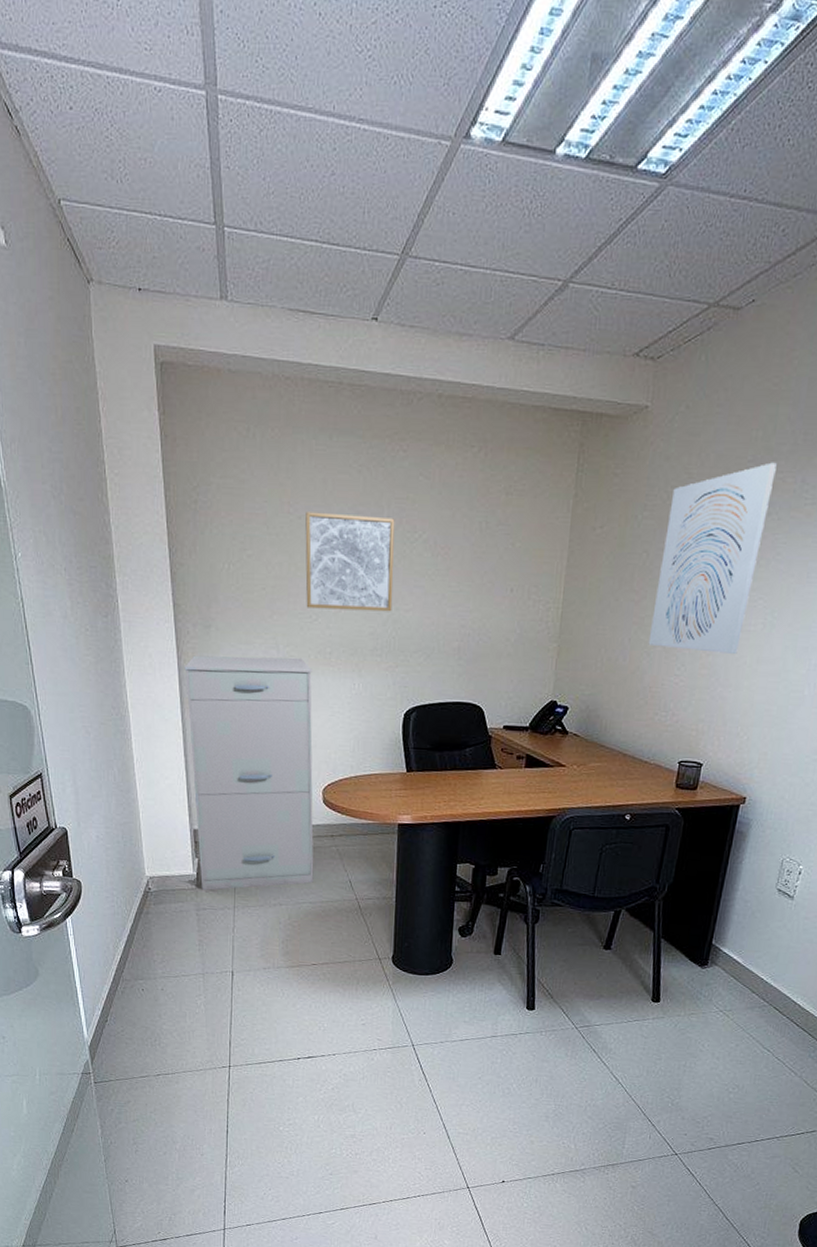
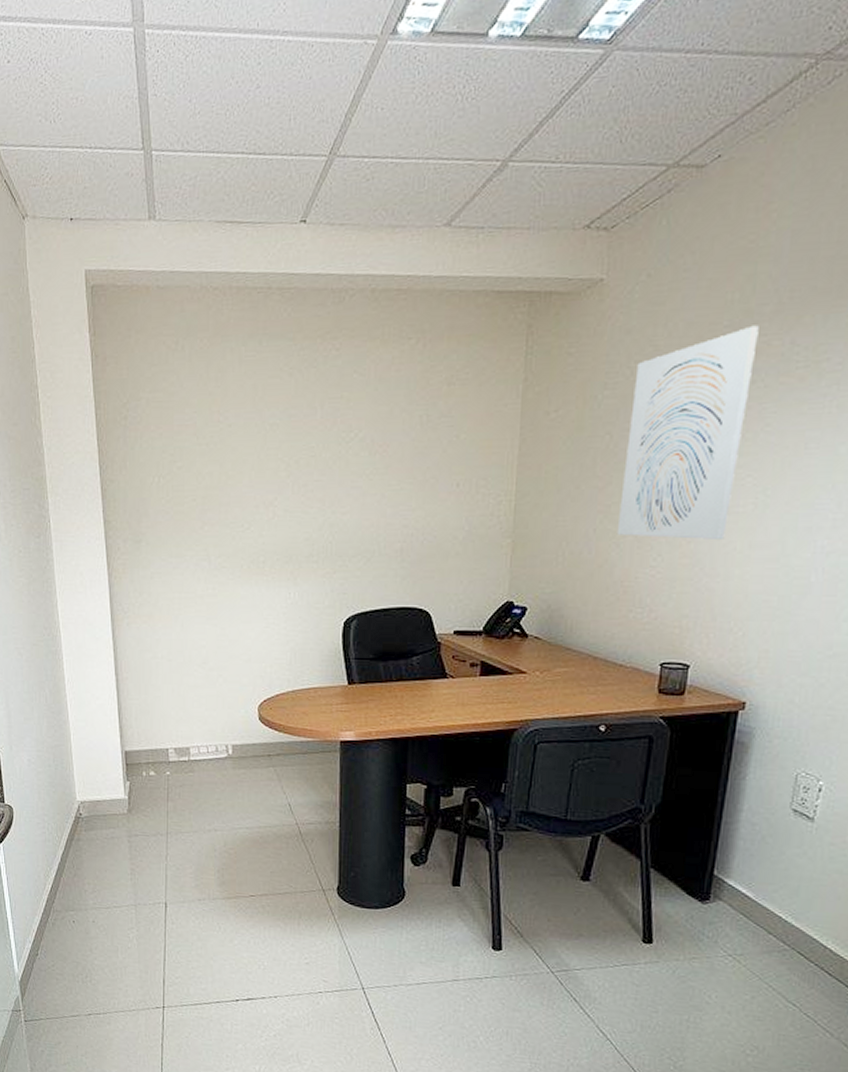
filing cabinet: present [184,655,314,890] -> none [115,568,250,816]
wall art: present [305,512,395,612] -> none [236,418,329,517]

